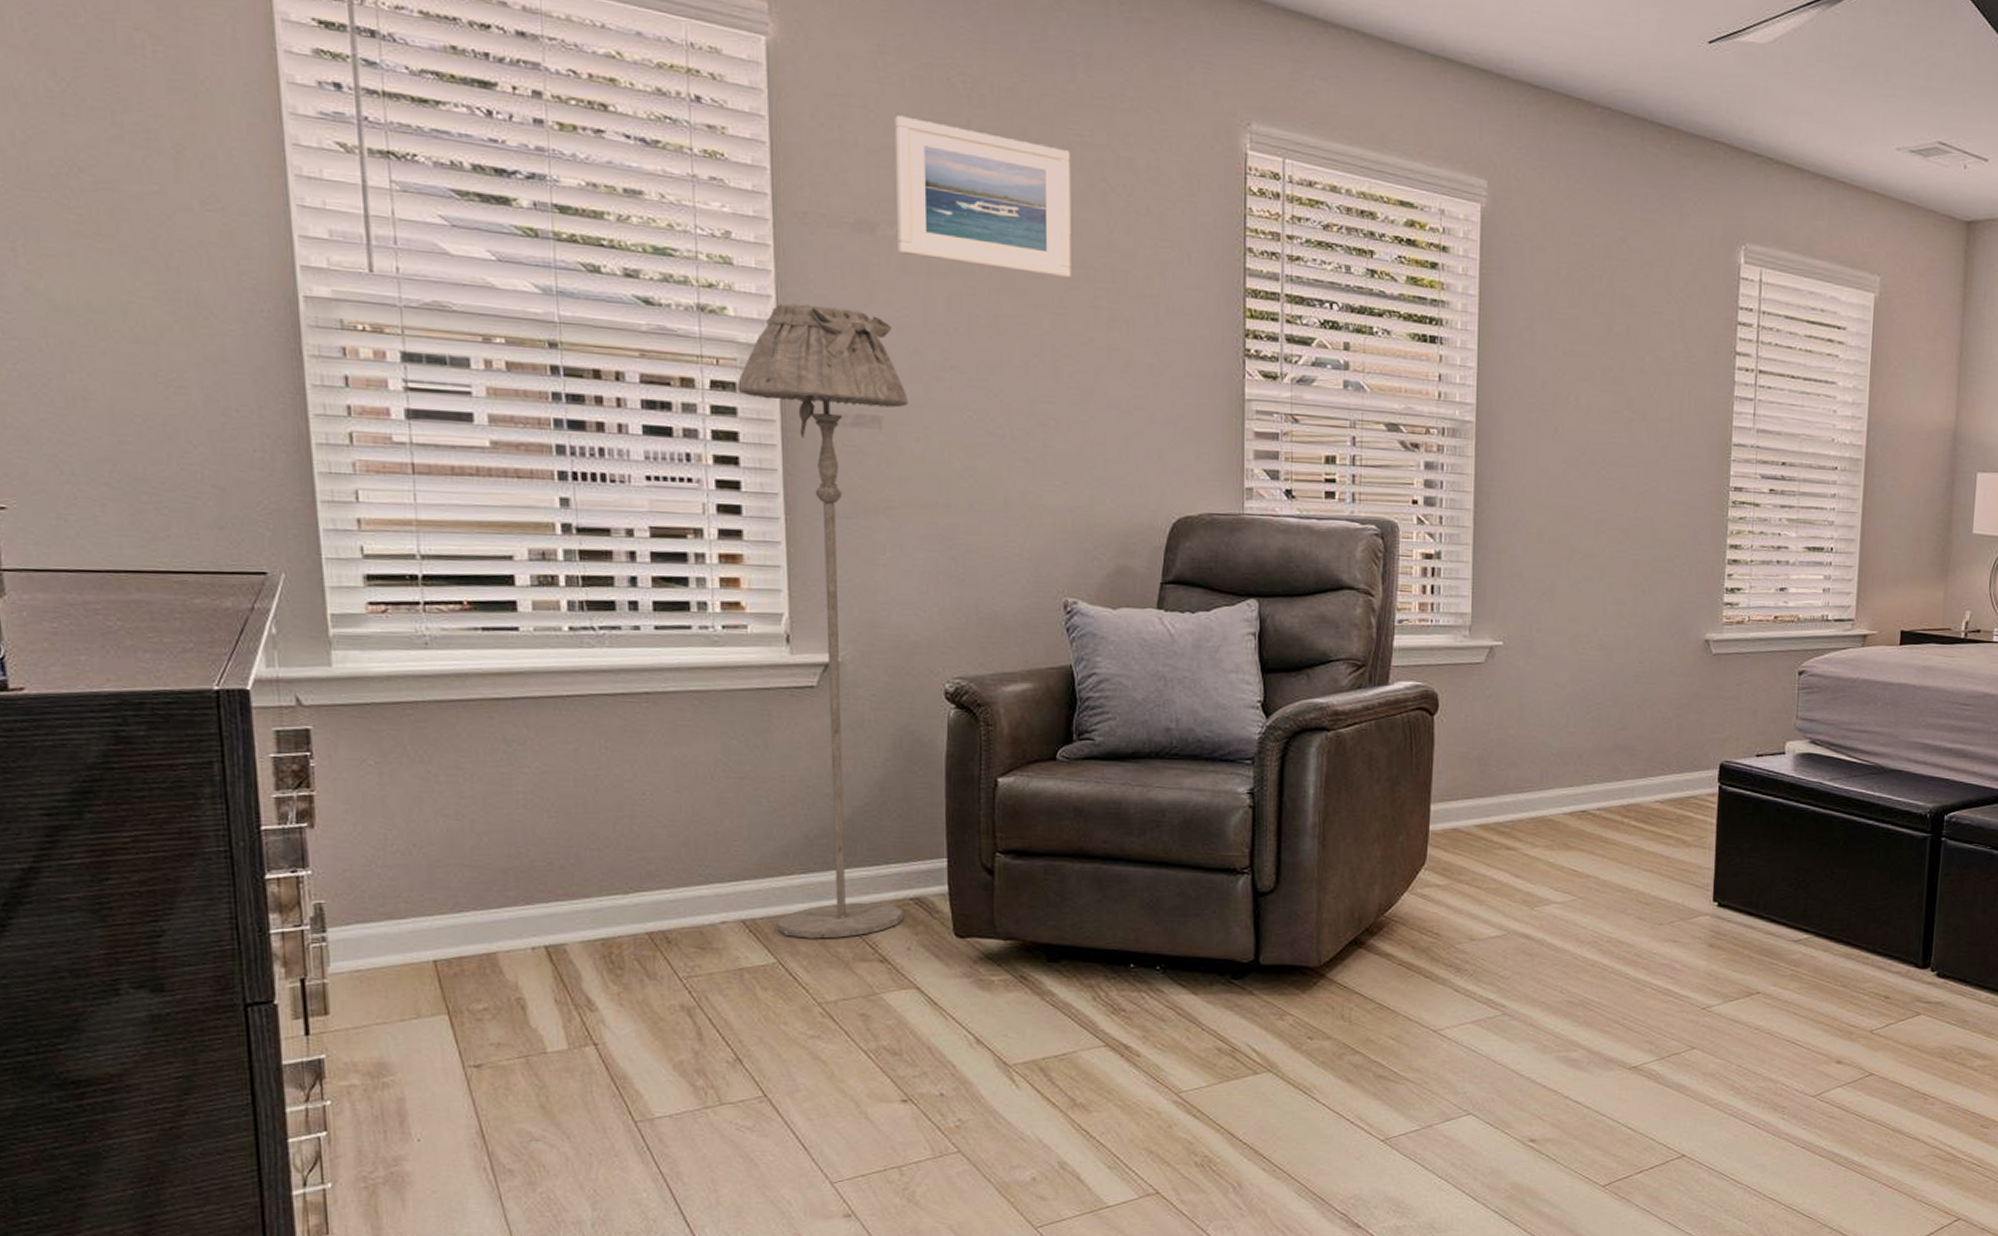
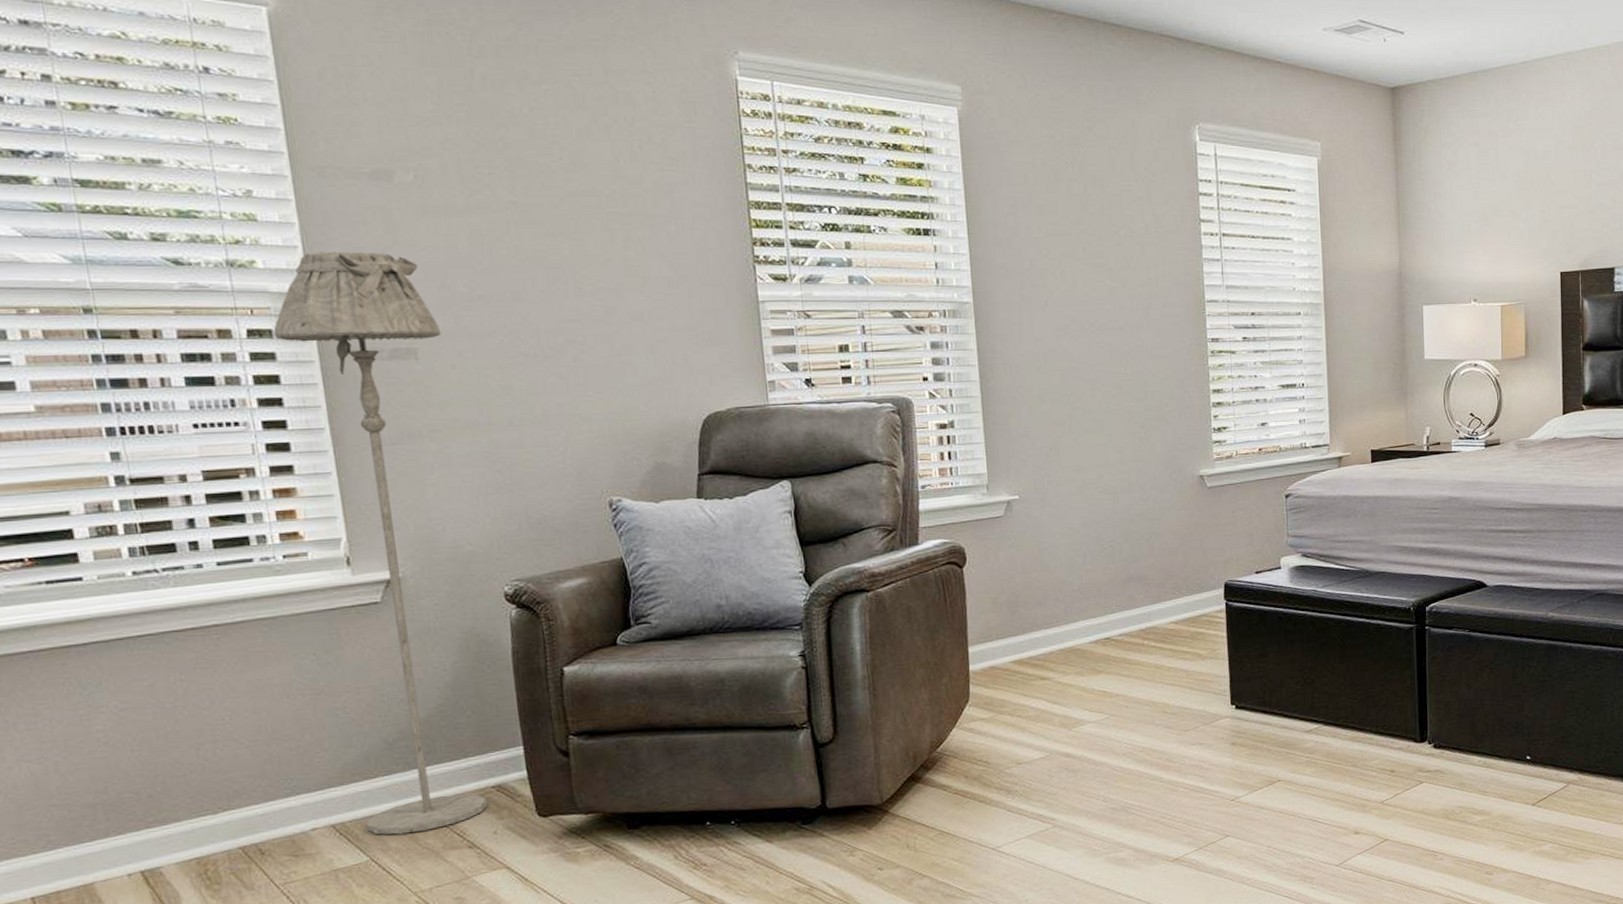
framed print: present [894,115,1071,278] -> none [399,70,584,206]

